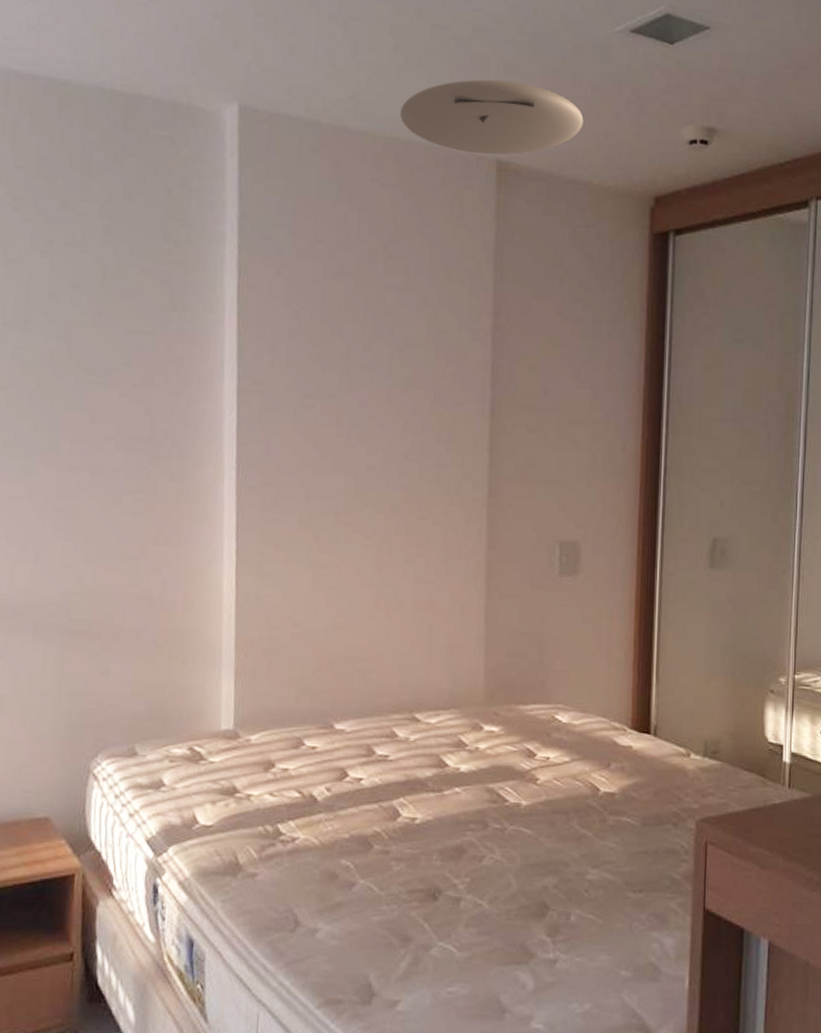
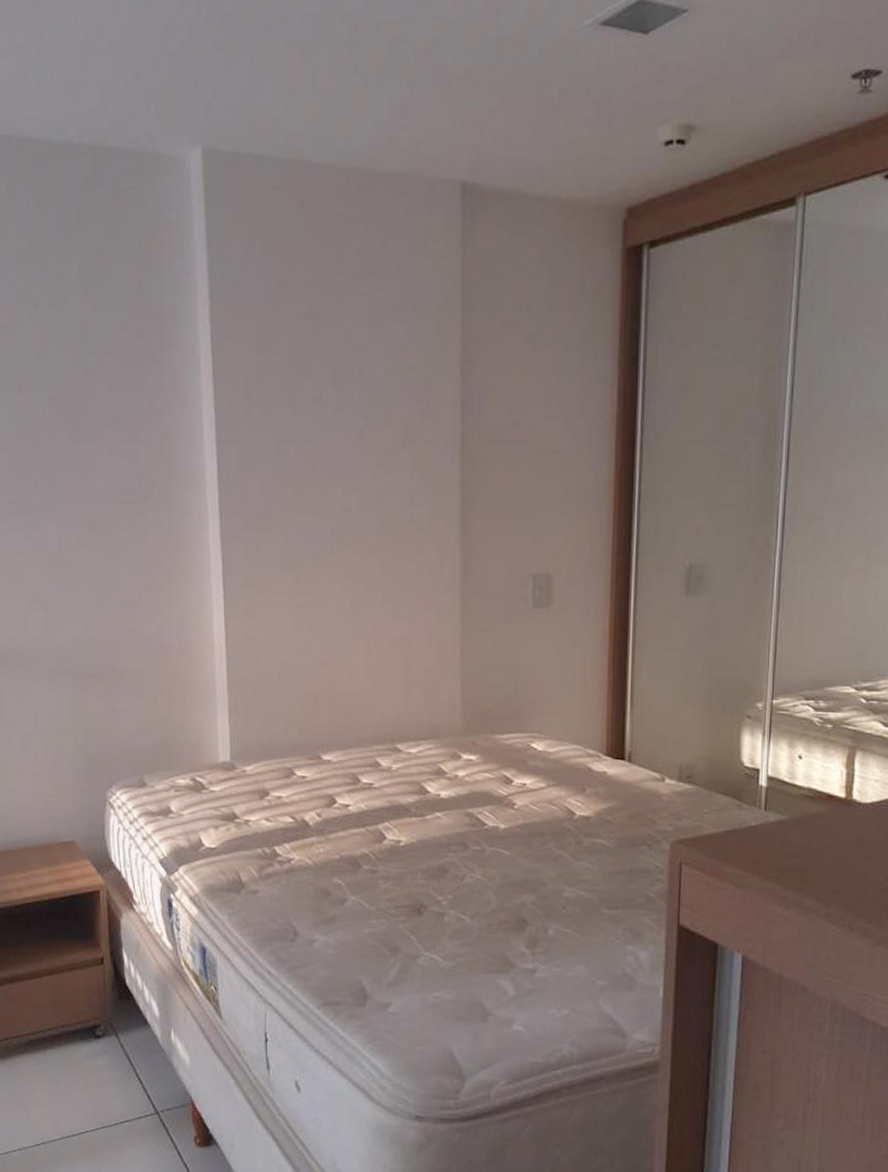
ceiling light: present [399,79,584,155] -> none [361,94,551,177]

